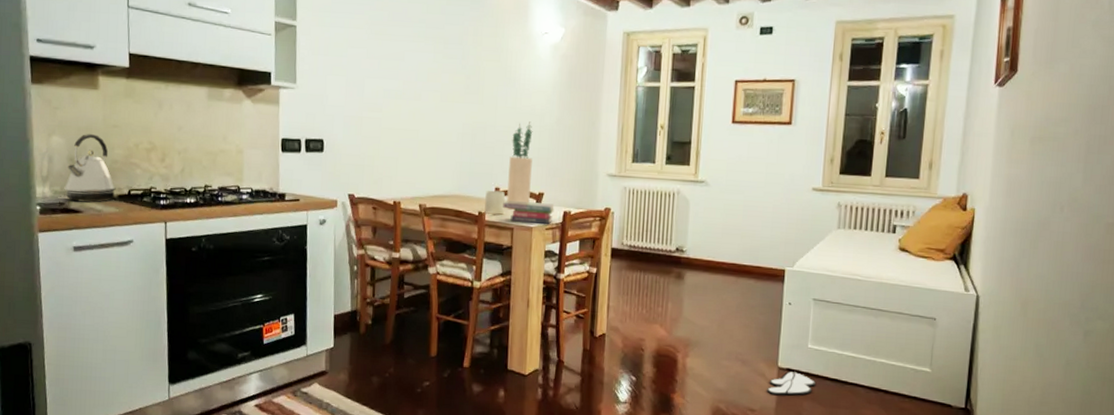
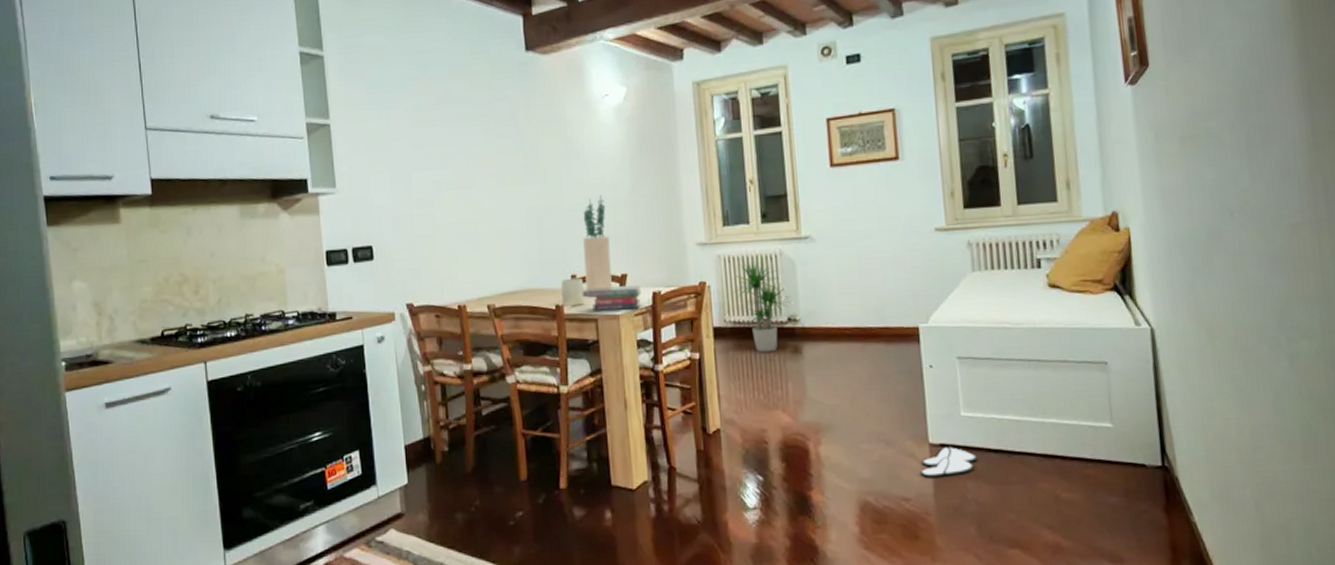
kettle: present [64,133,116,202] -> none [90,272,148,352]
potted plant: none [632,195,681,276] -> present [732,260,791,354]

